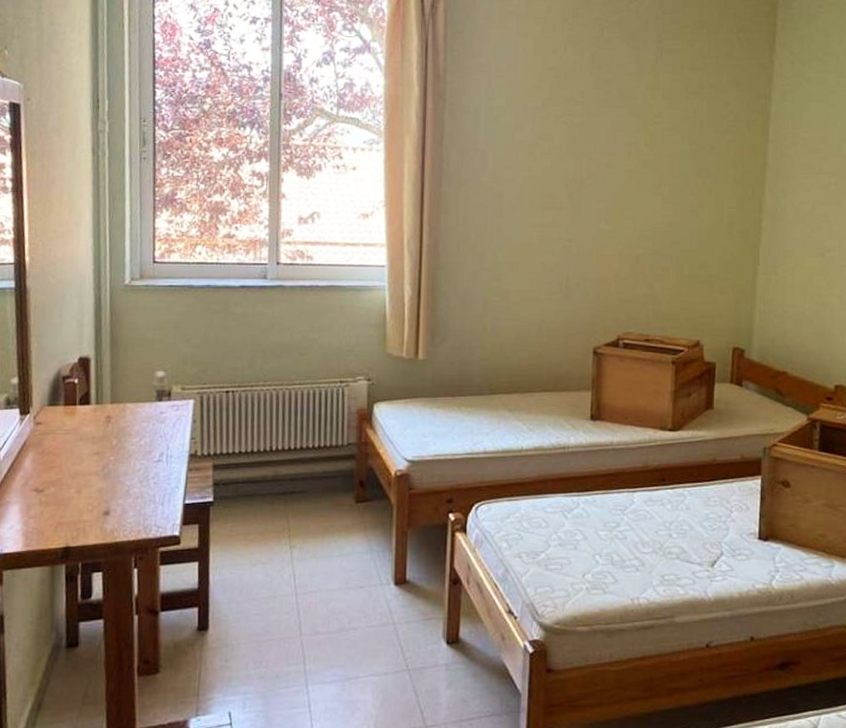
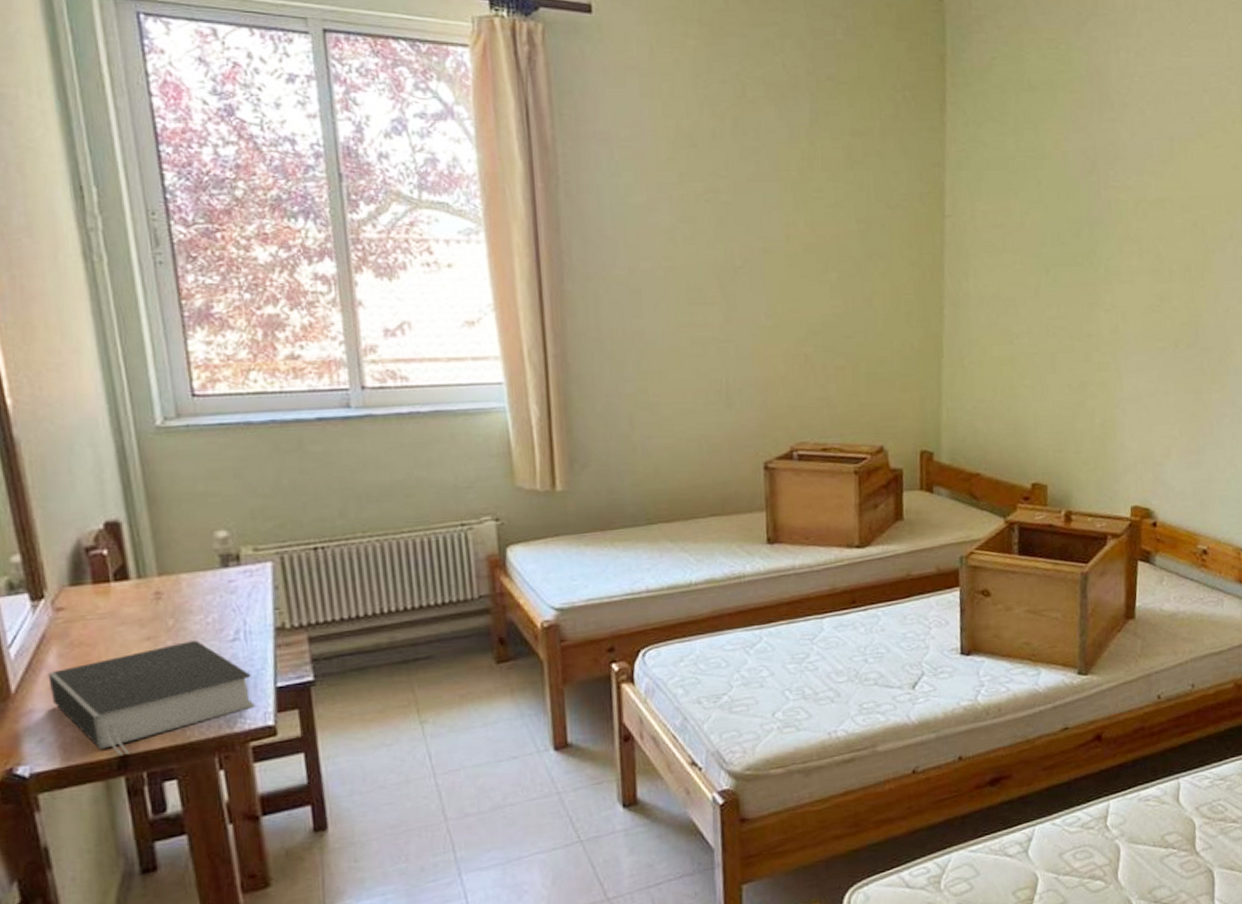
book: none [23,459,167,548] -> present [48,640,256,756]

